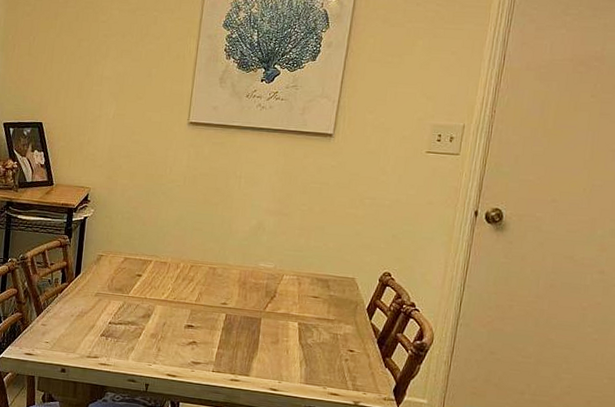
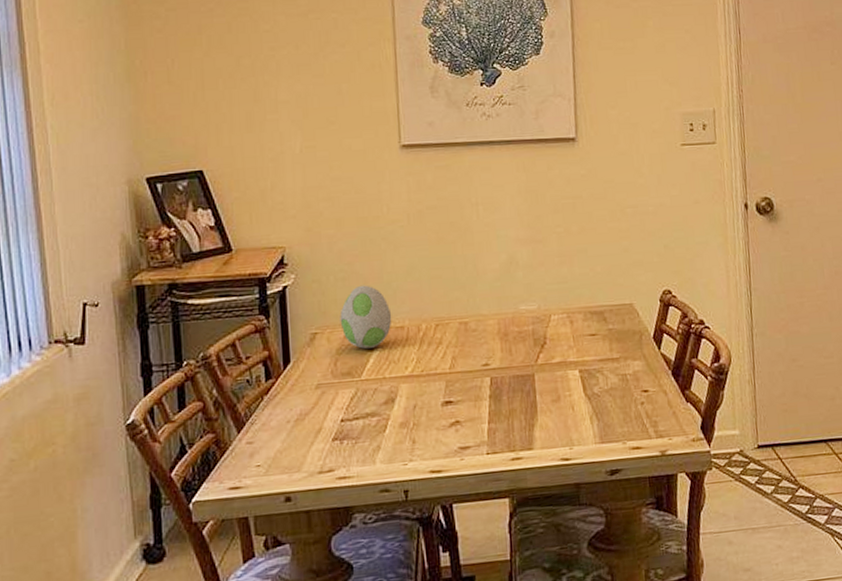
decorative egg: none [120,225,160,274] -> present [340,285,392,349]

